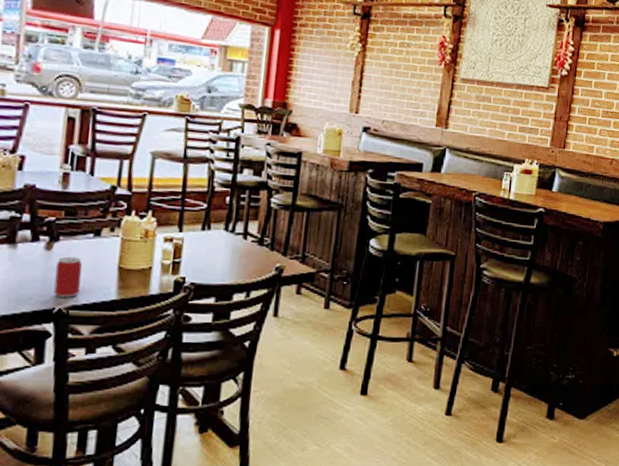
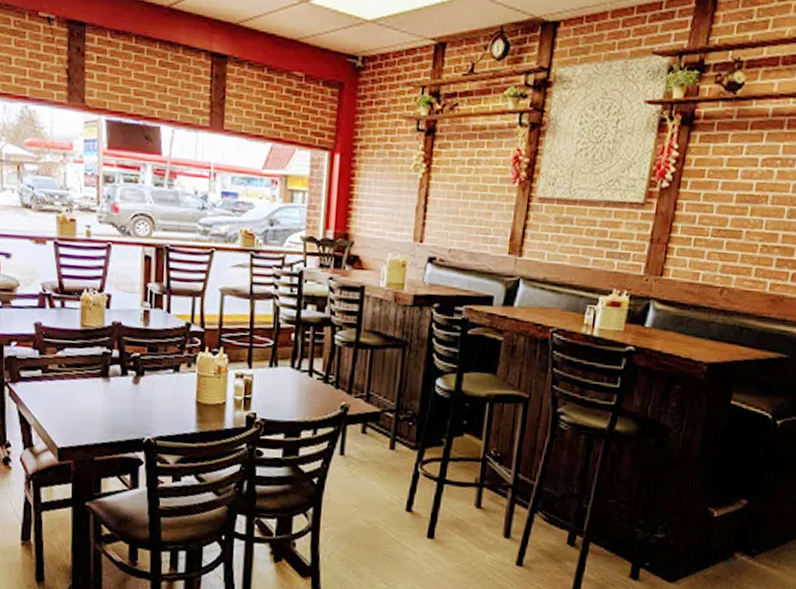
beer can: present [53,256,82,298] -> none [142,390,165,429]

